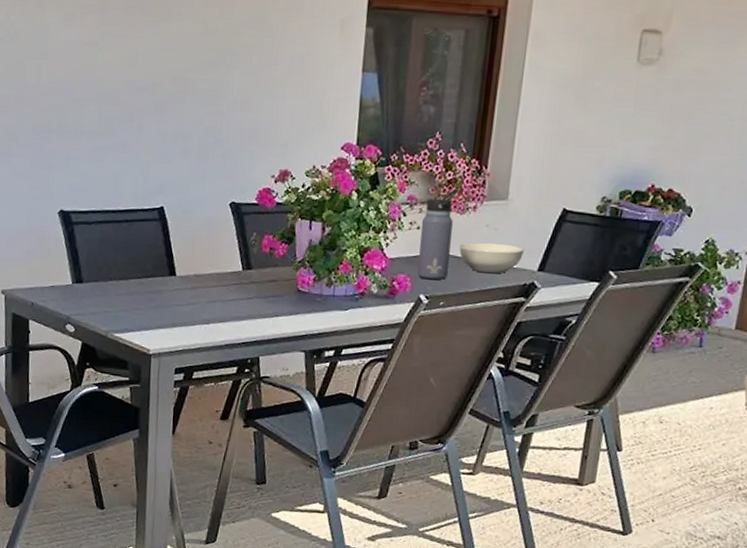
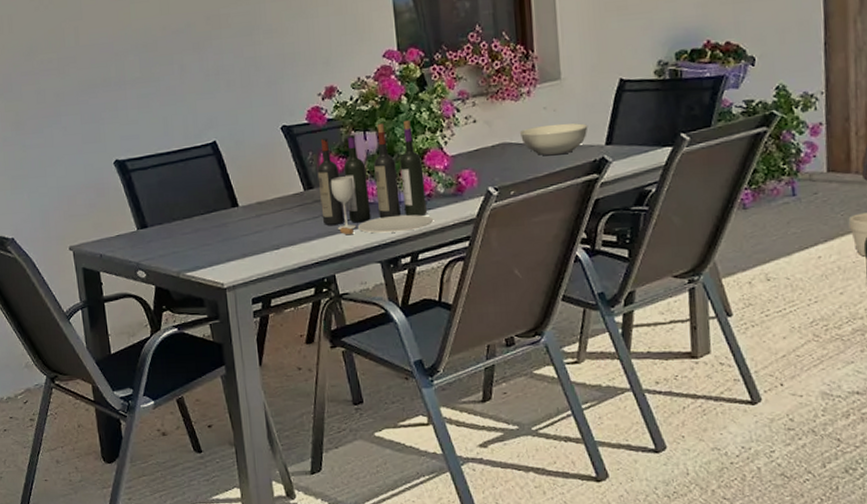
wine bottle: none [256,215,362,325] -> present [317,121,433,235]
water bottle: present [417,188,459,280] -> none [476,76,514,171]

